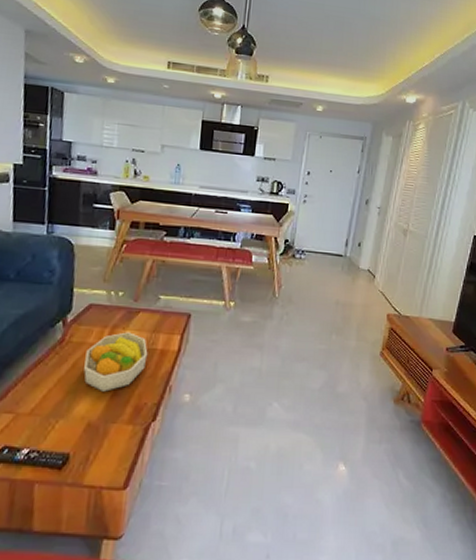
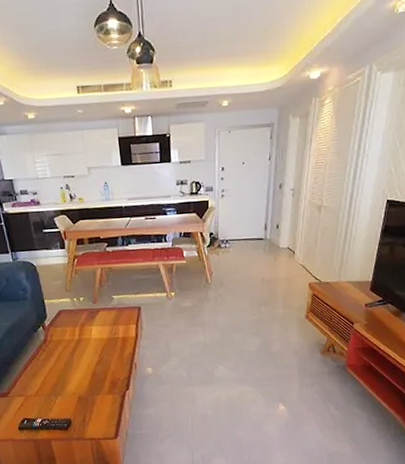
fruit bowl: present [84,332,148,392] -> none [65,327,113,374]

